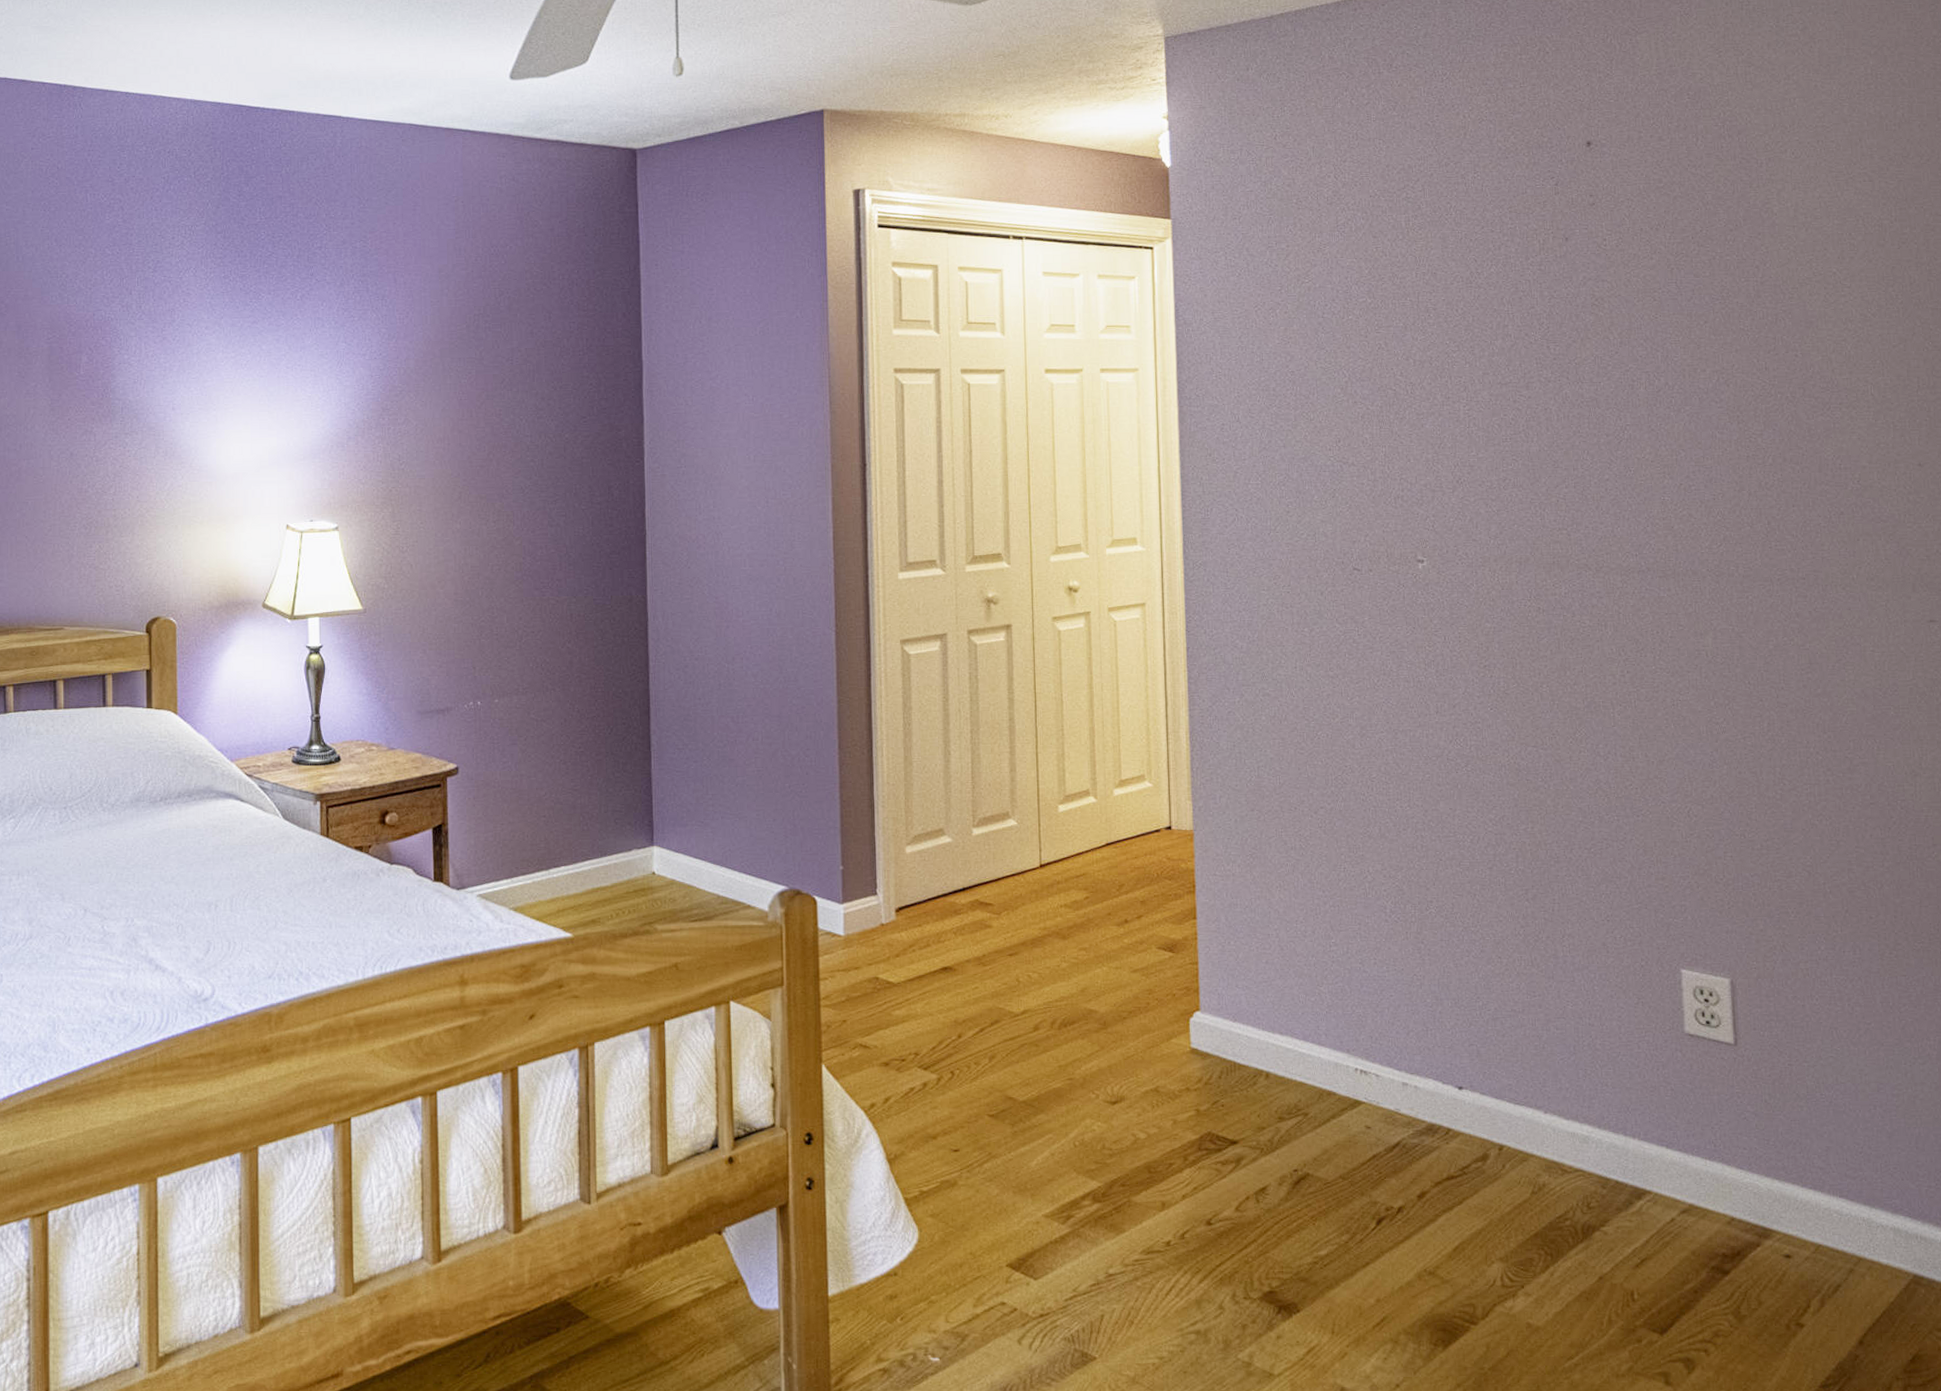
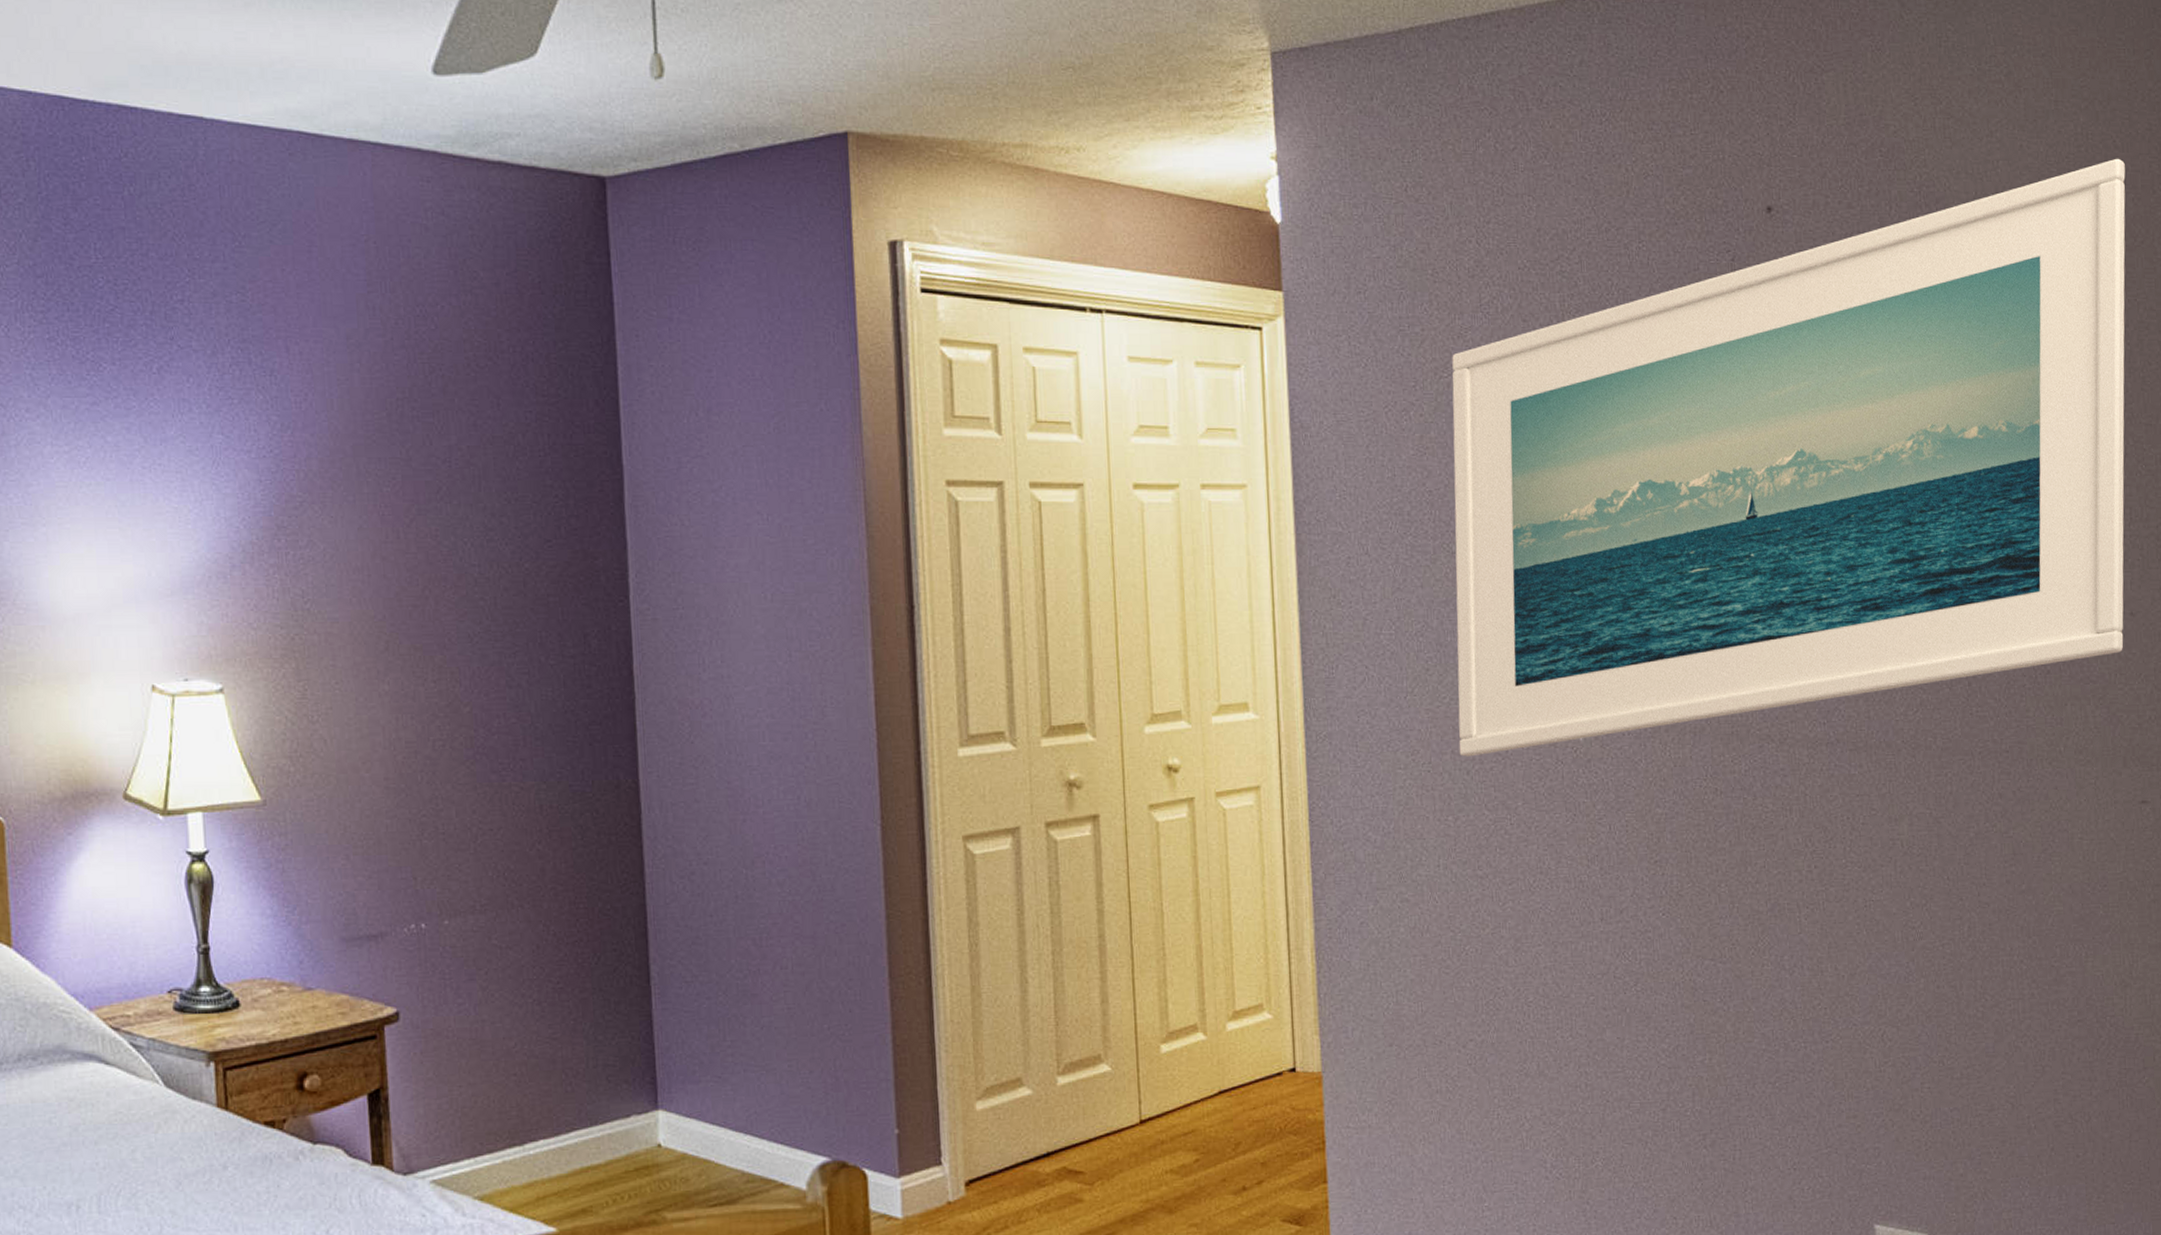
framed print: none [1312,93,1912,581] -> present [1452,158,2126,757]

